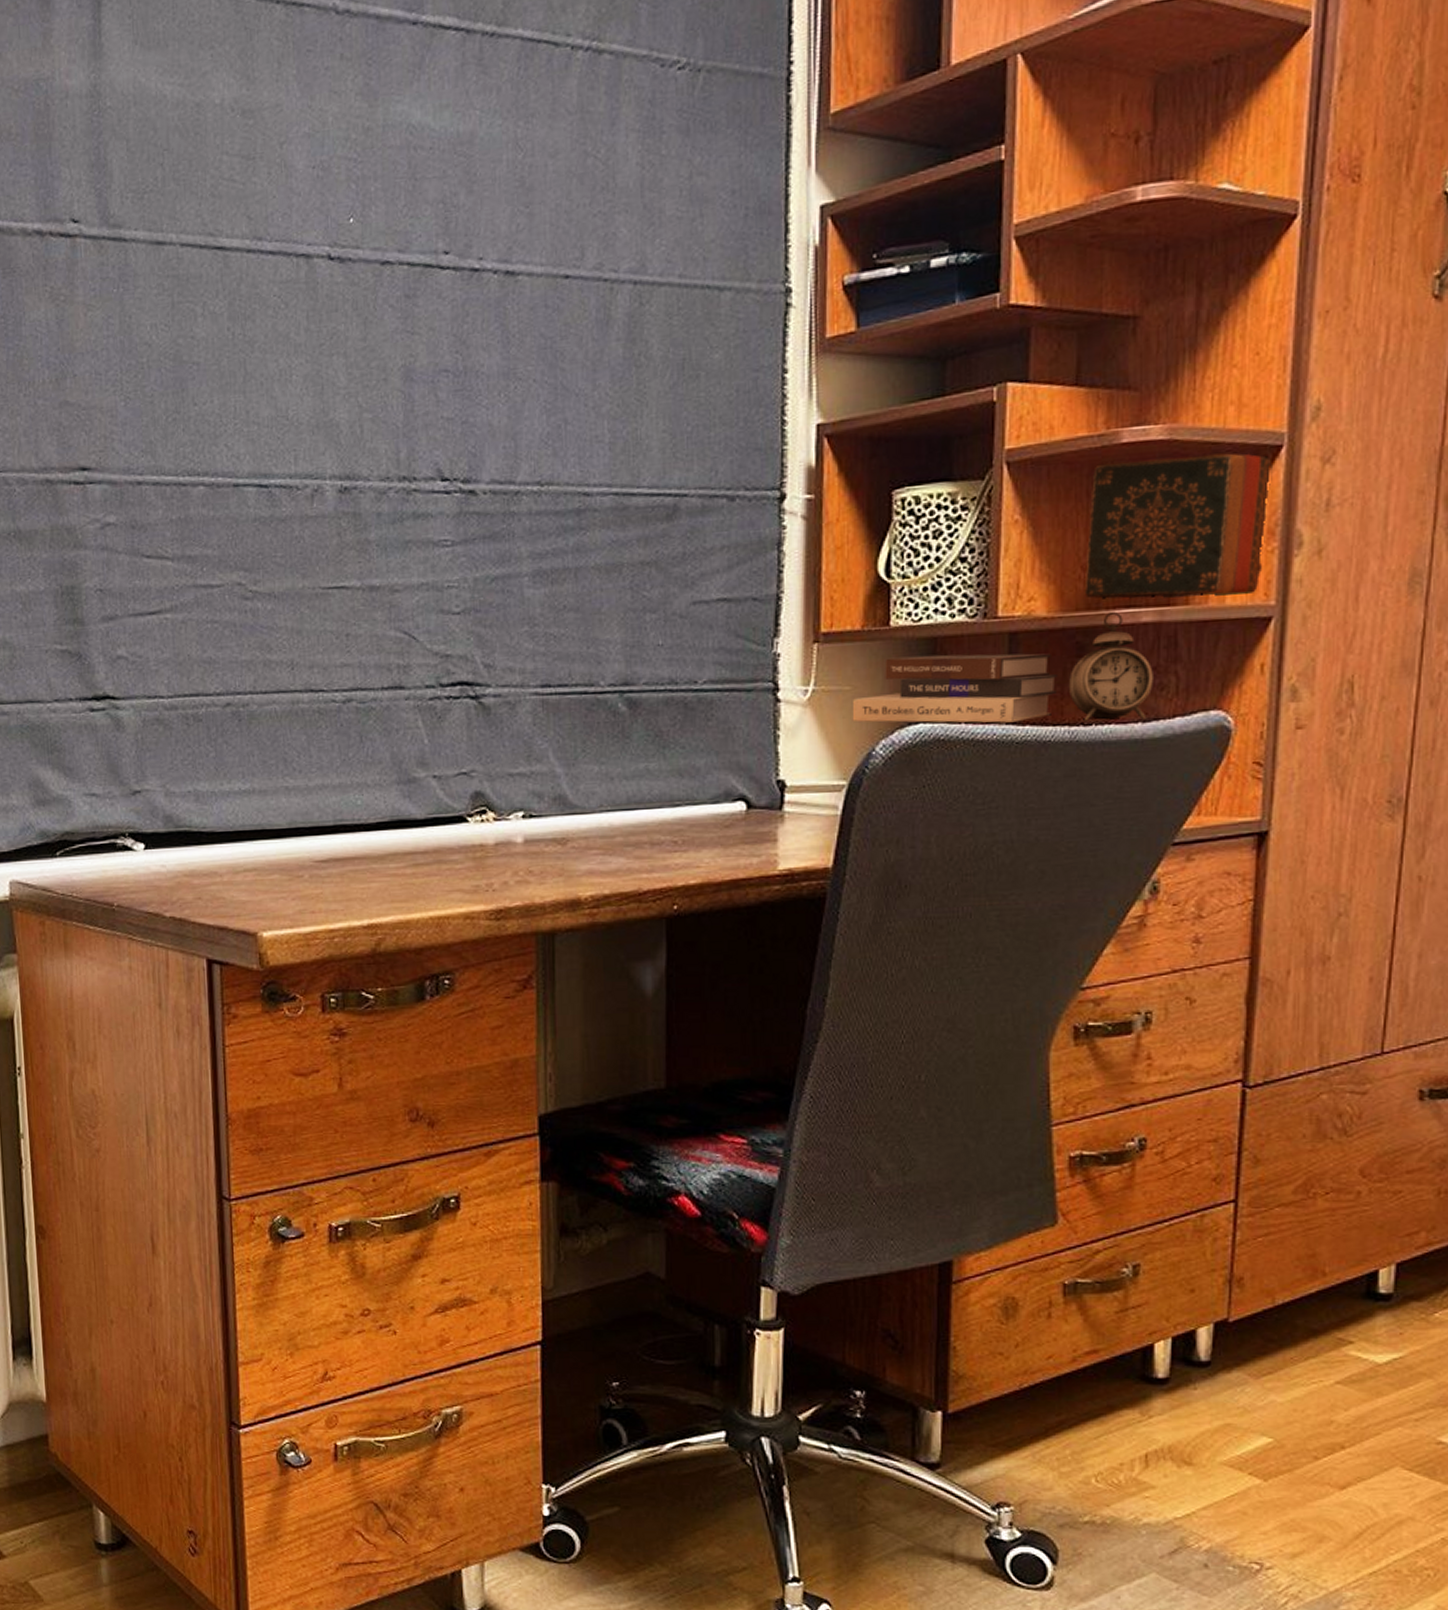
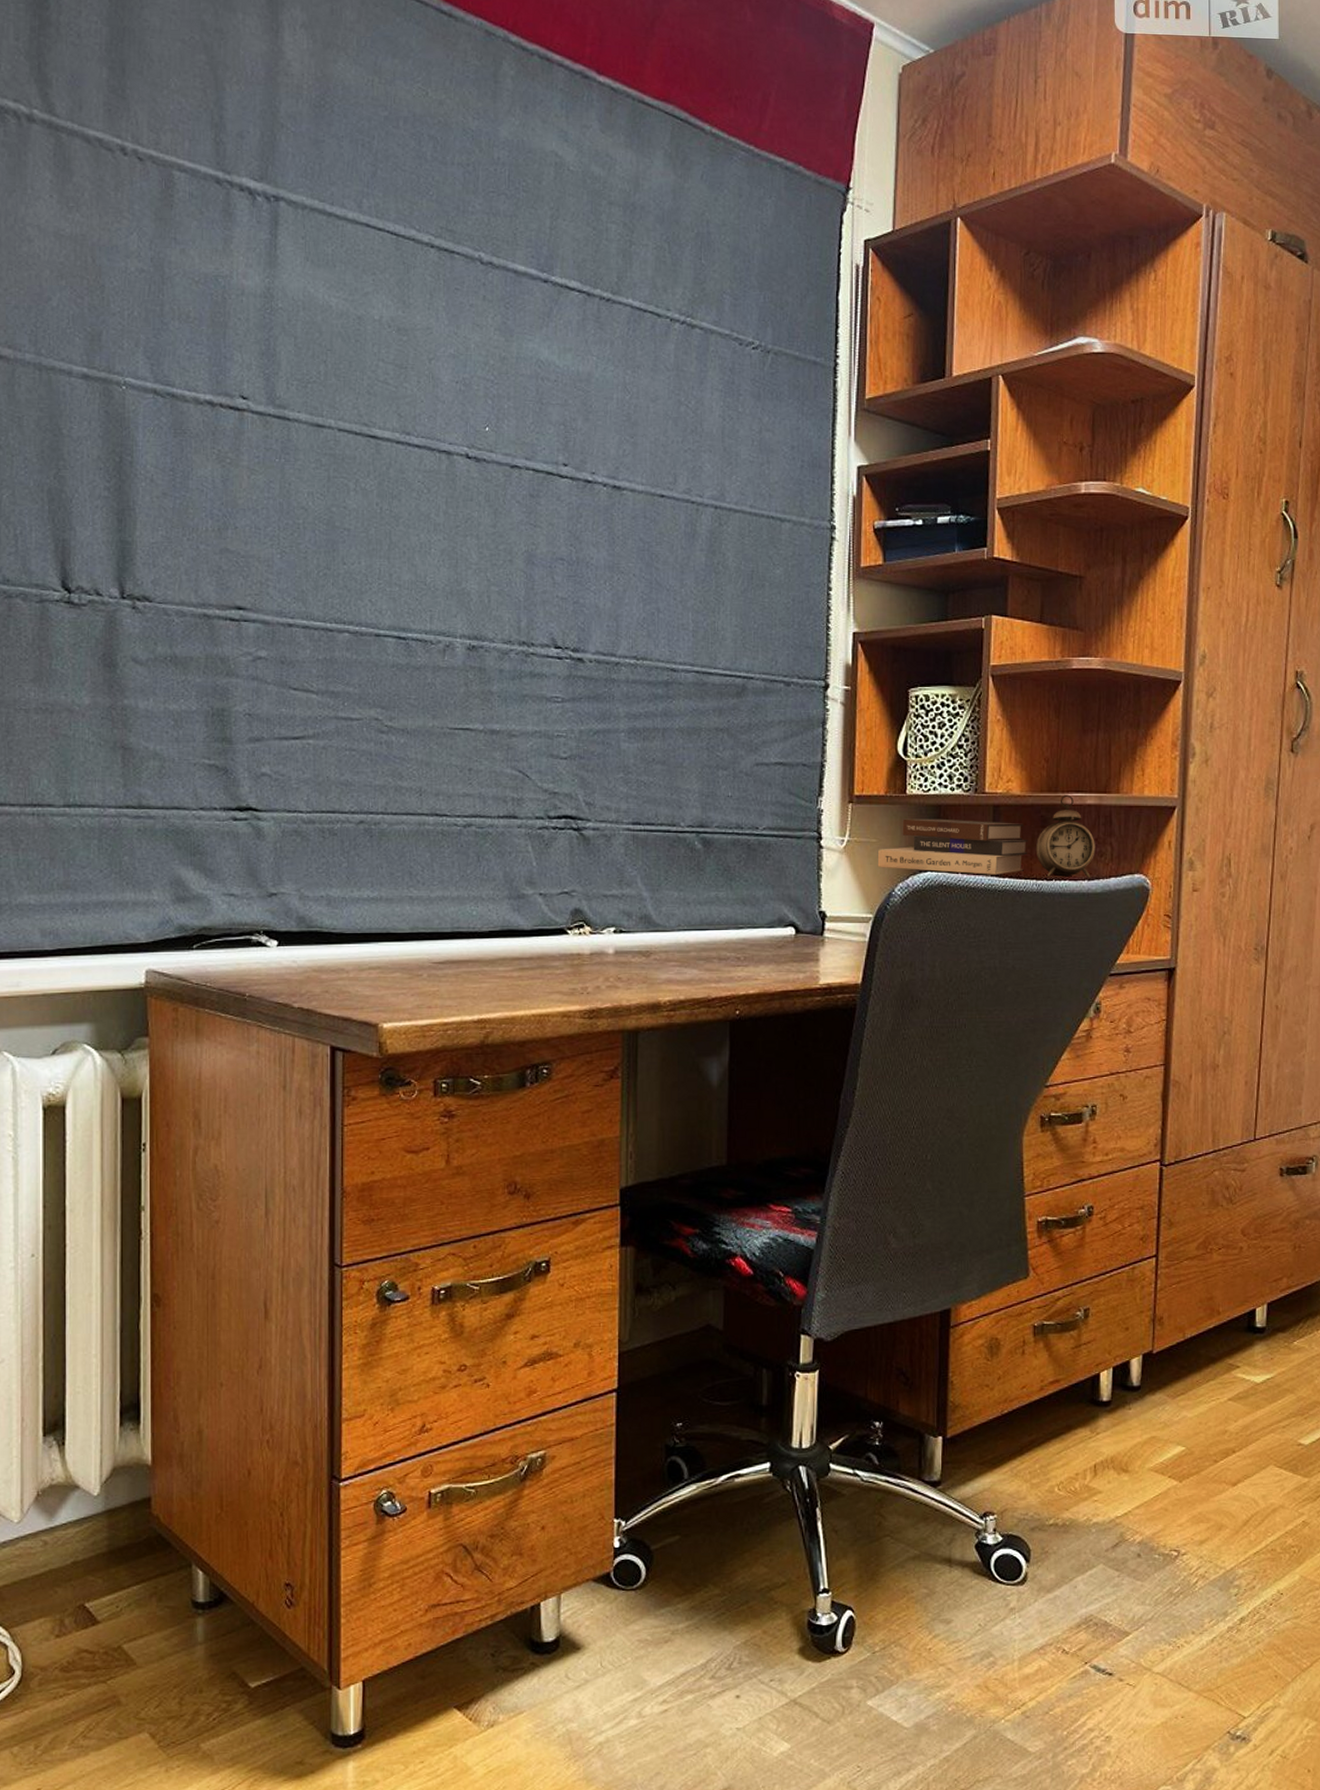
decorative box: present [1084,453,1272,599] -> none [1046,683,1174,788]

